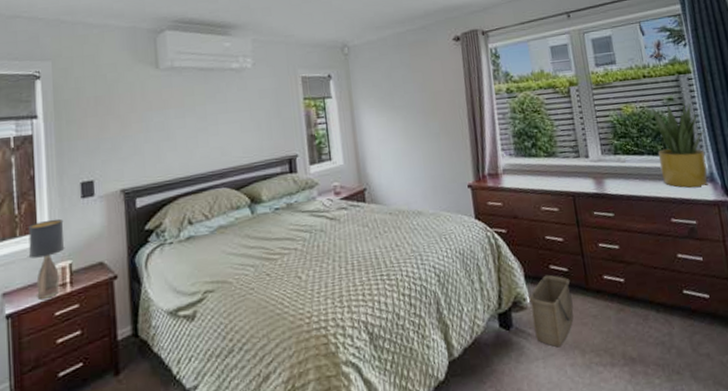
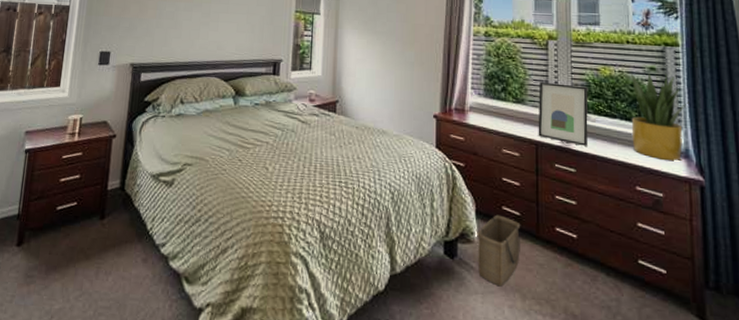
table lamp: present [28,218,65,299] -> none [50,78,82,143]
picture frame: none [567,128,621,189] -> present [538,81,589,146]

